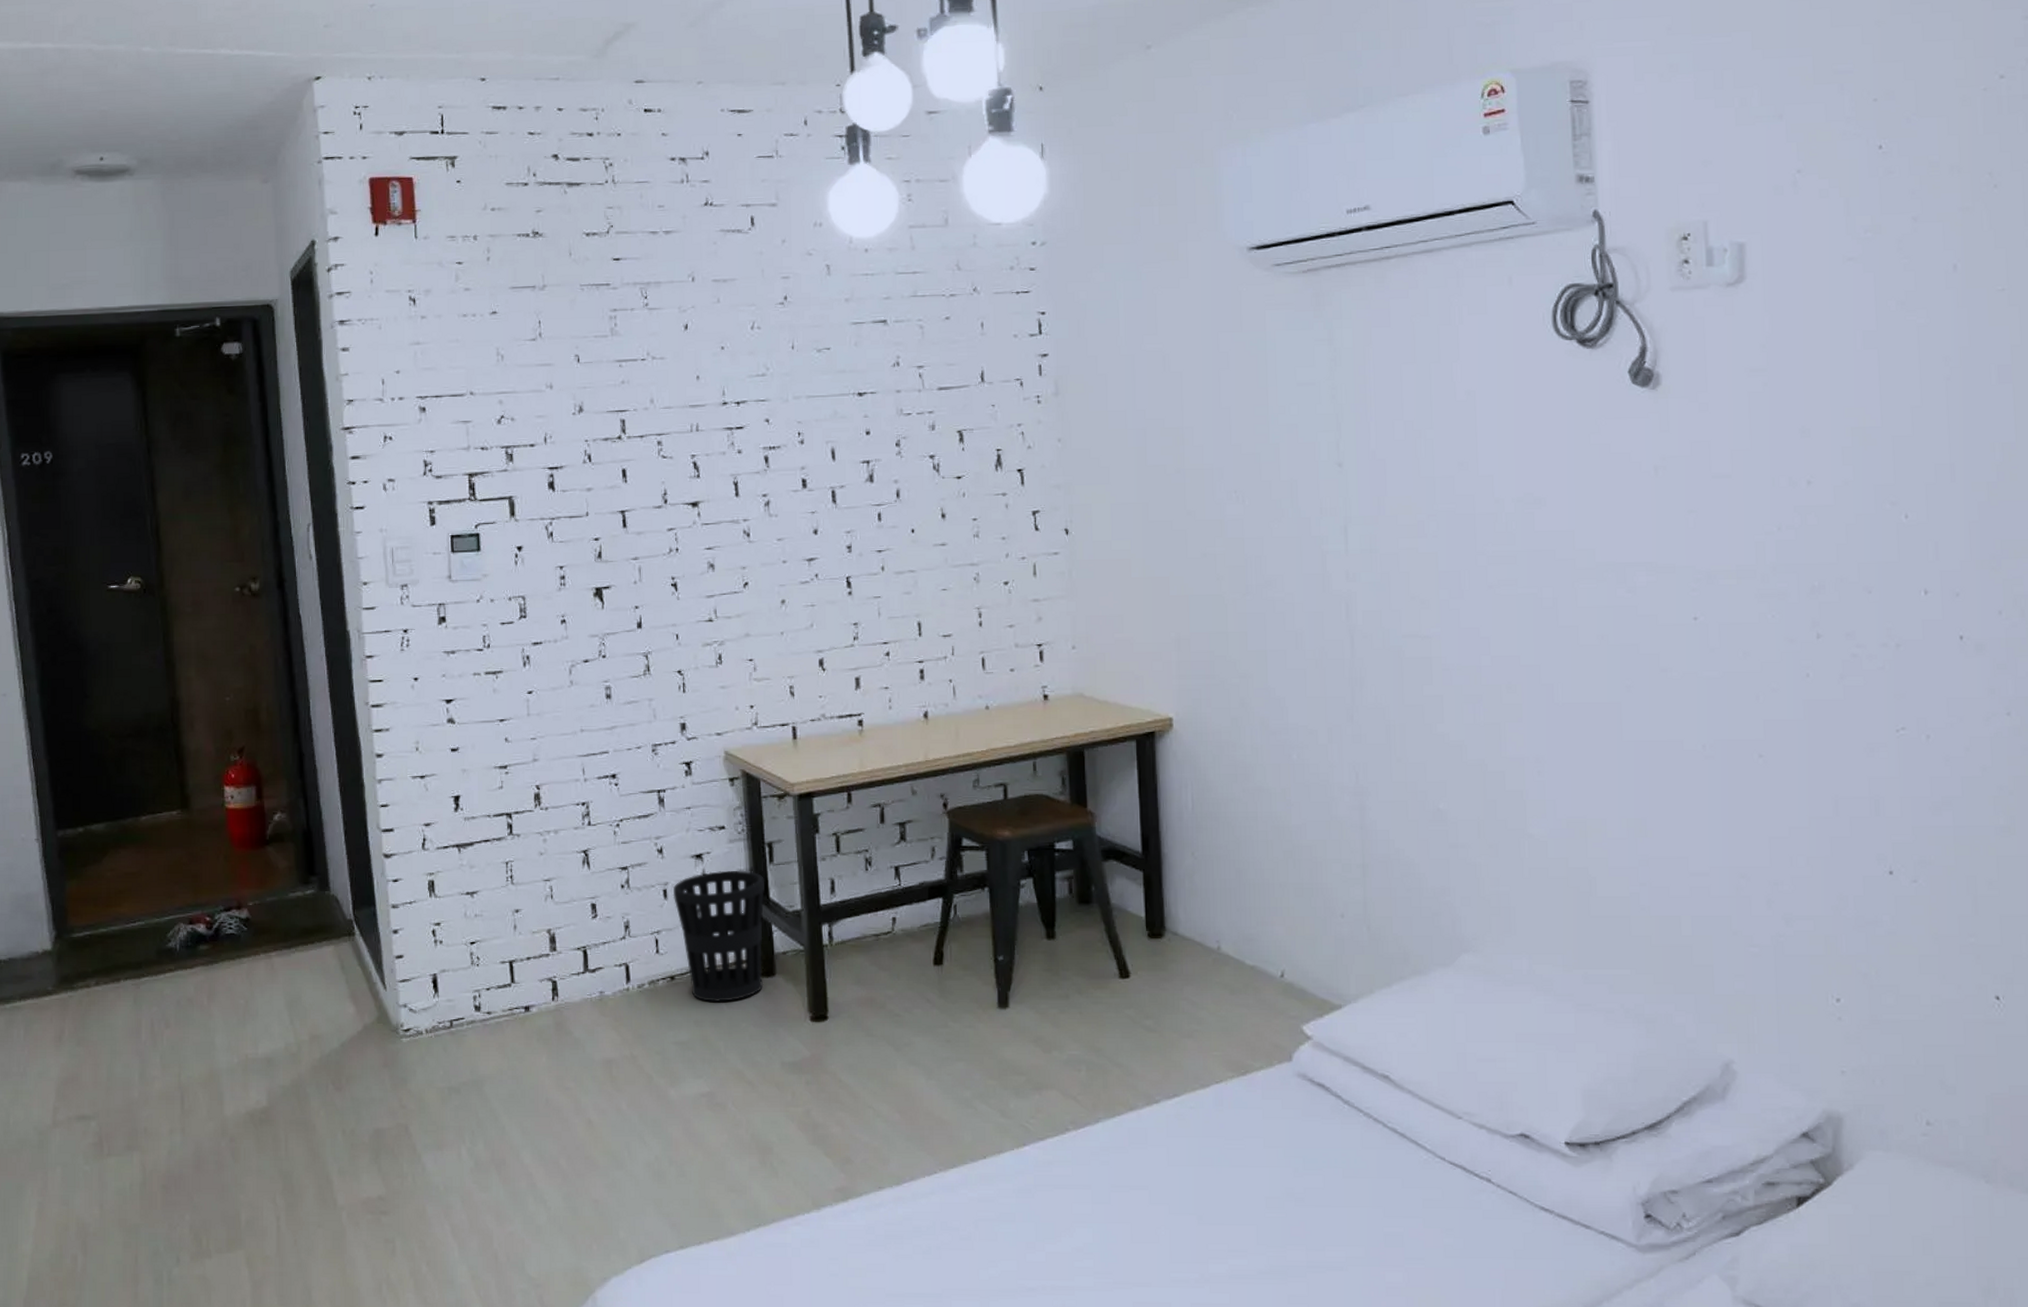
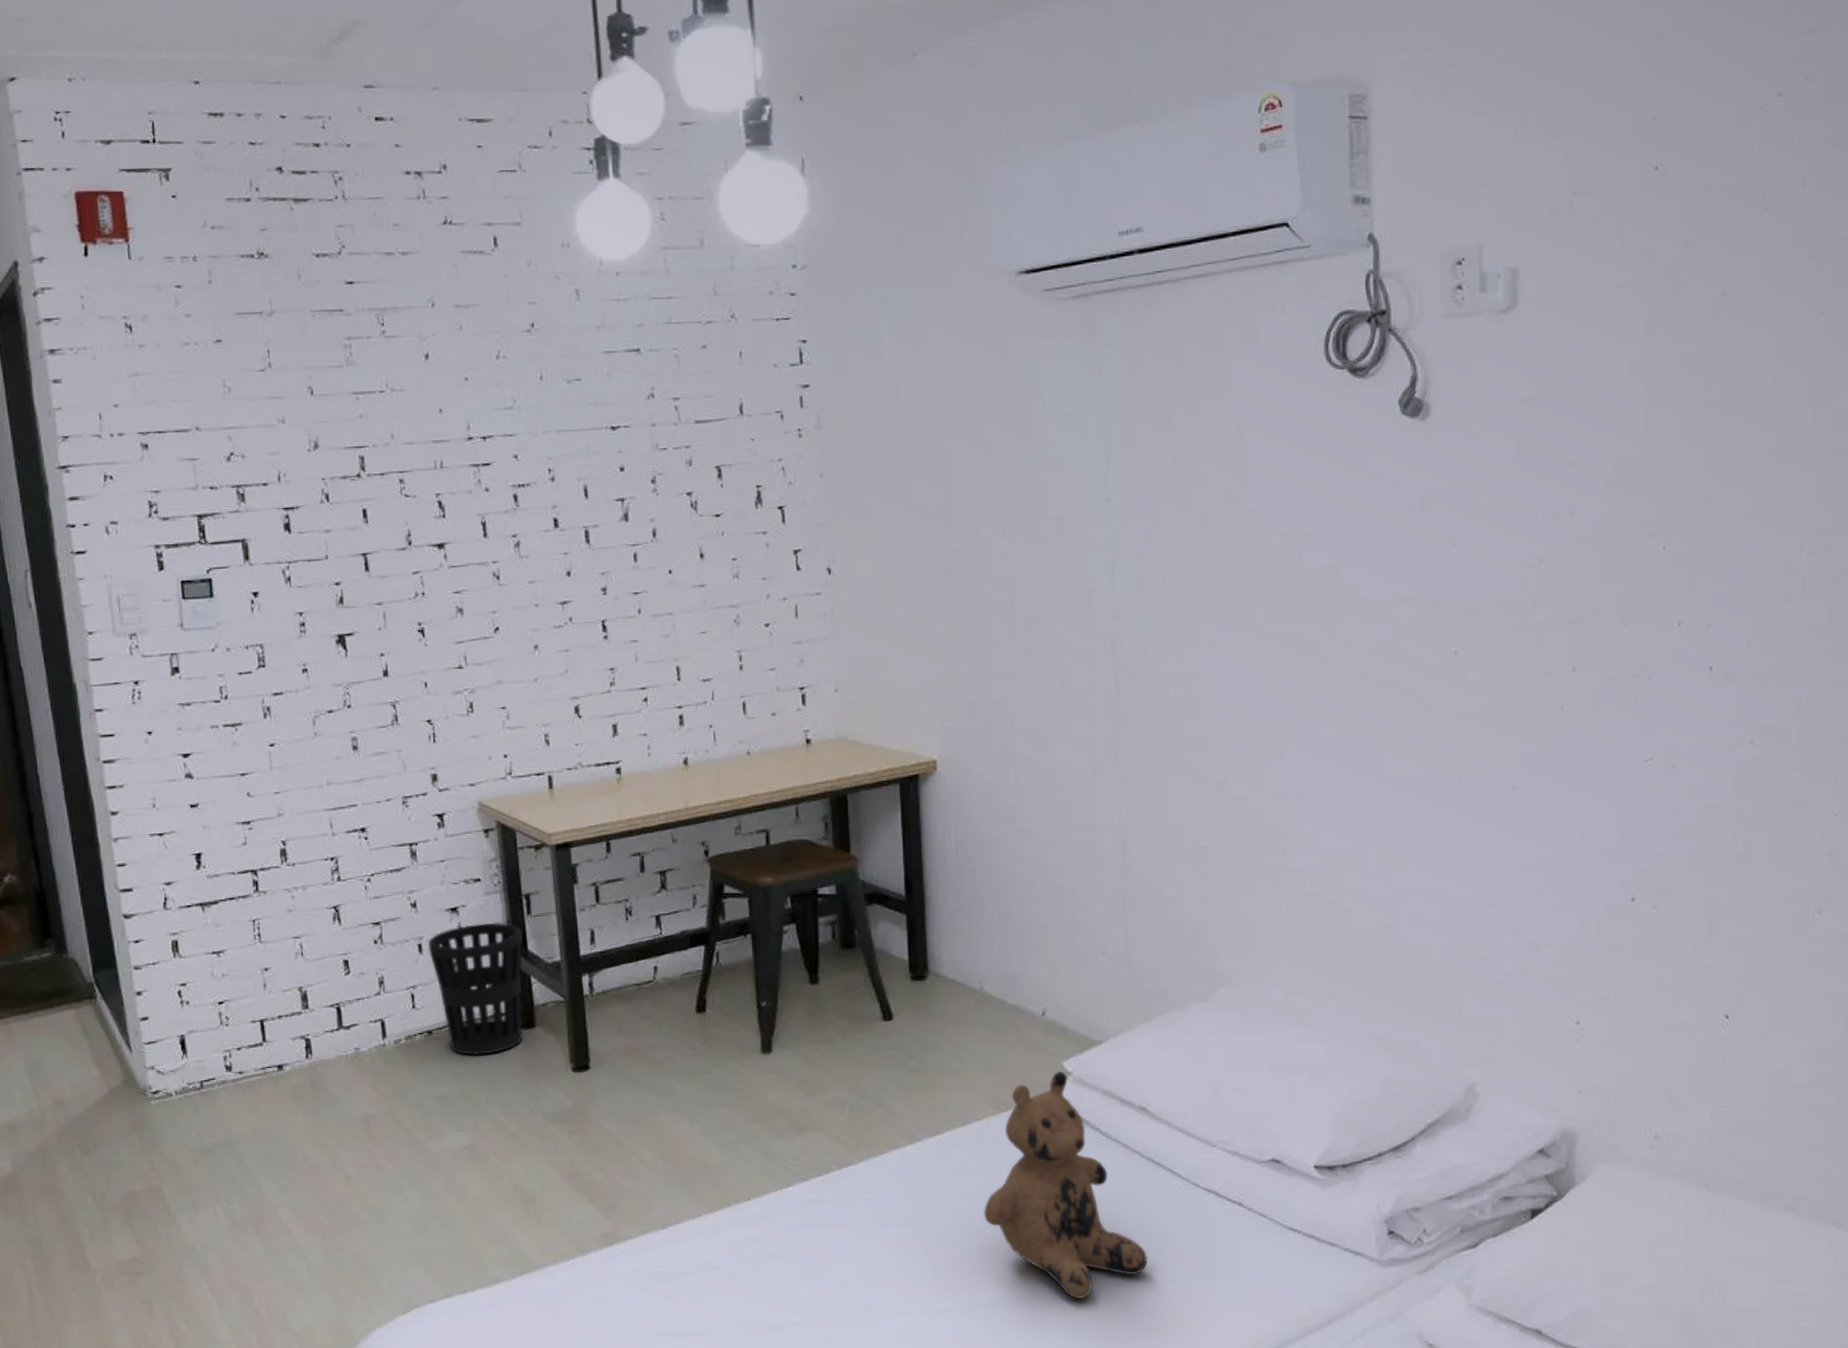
teddy bear: none [1222,1036,1394,1275] -> present [983,1072,1148,1299]

